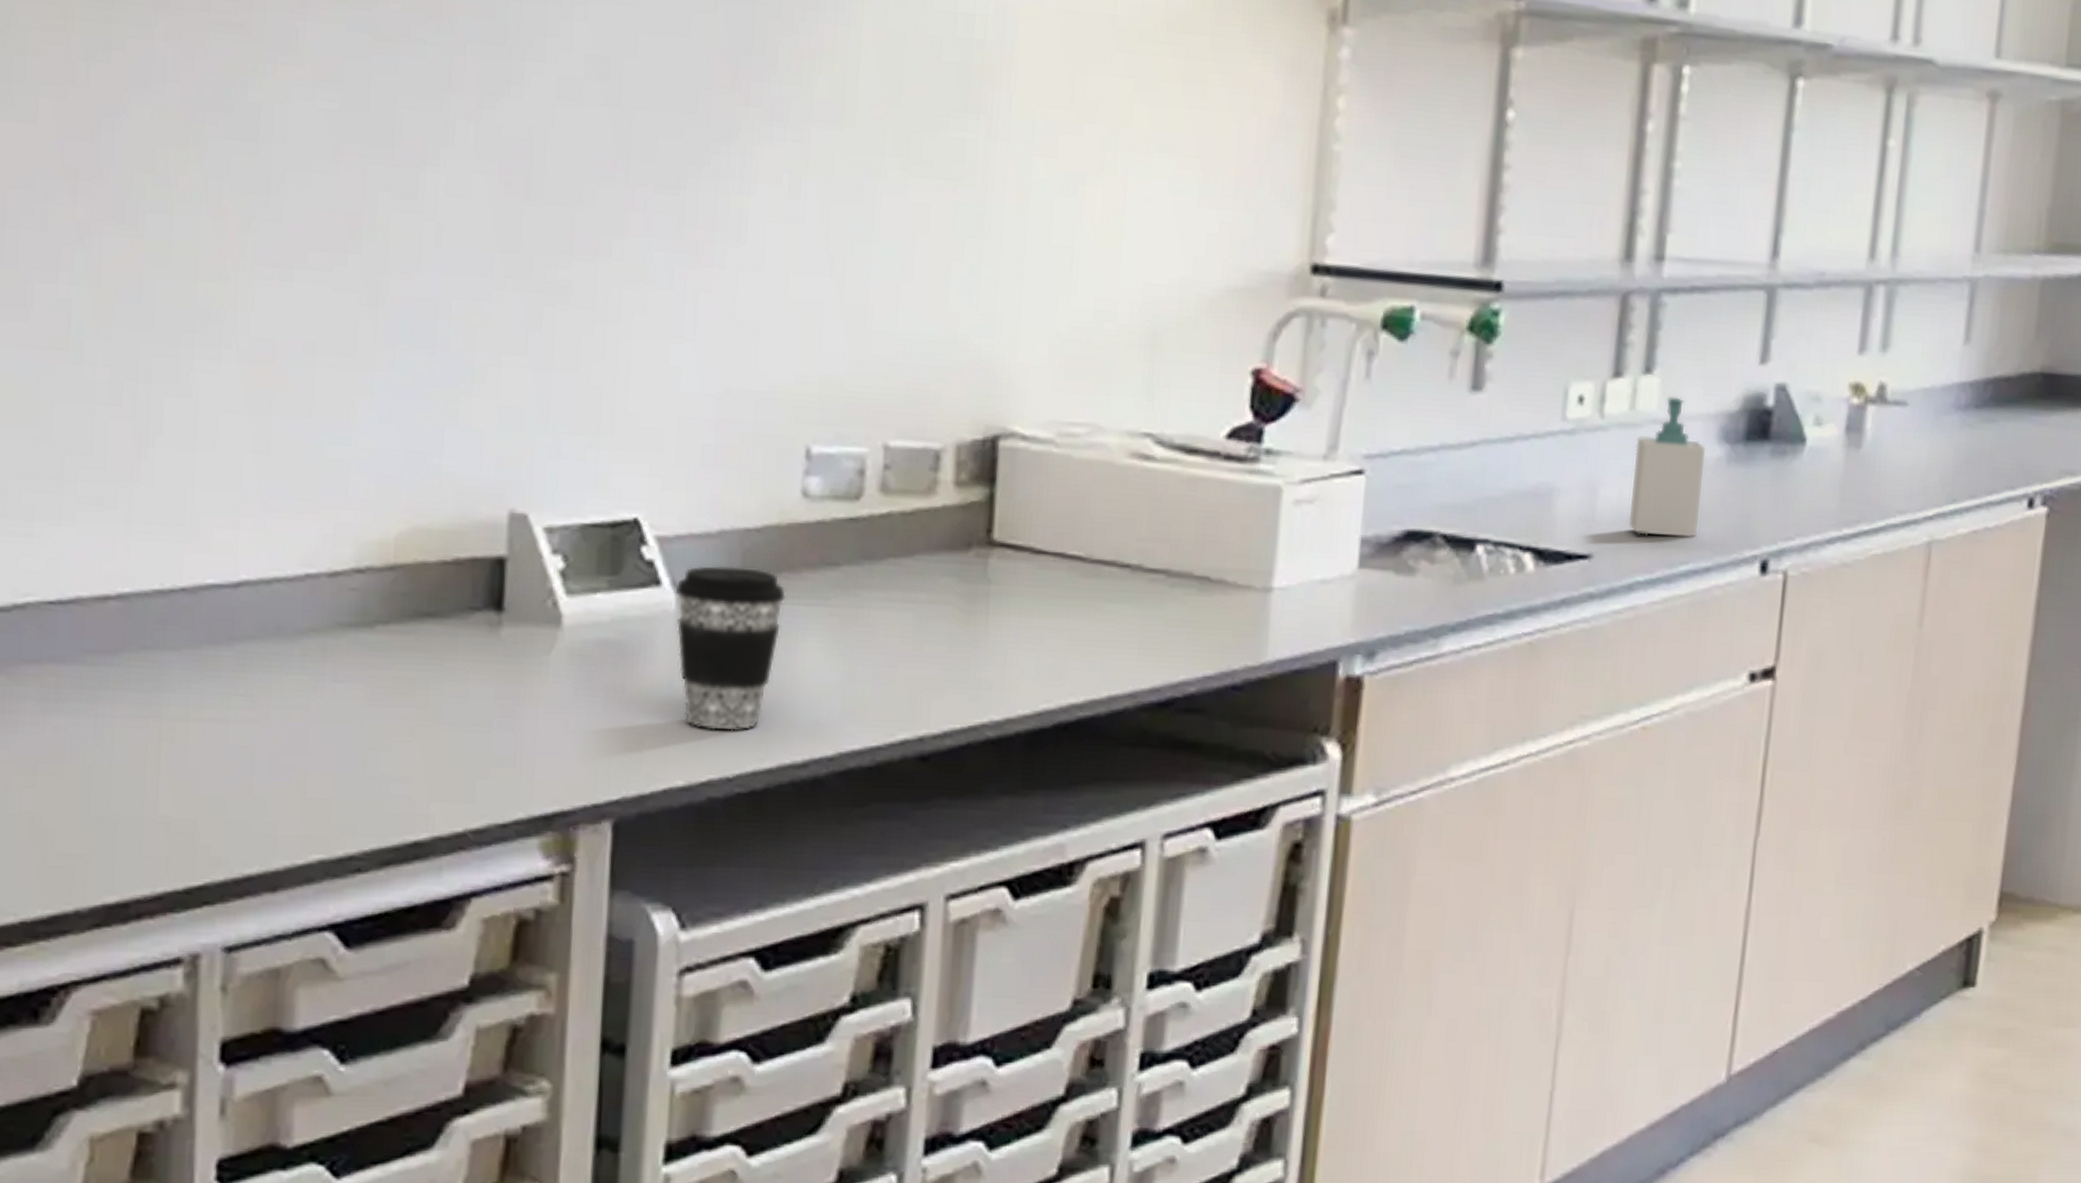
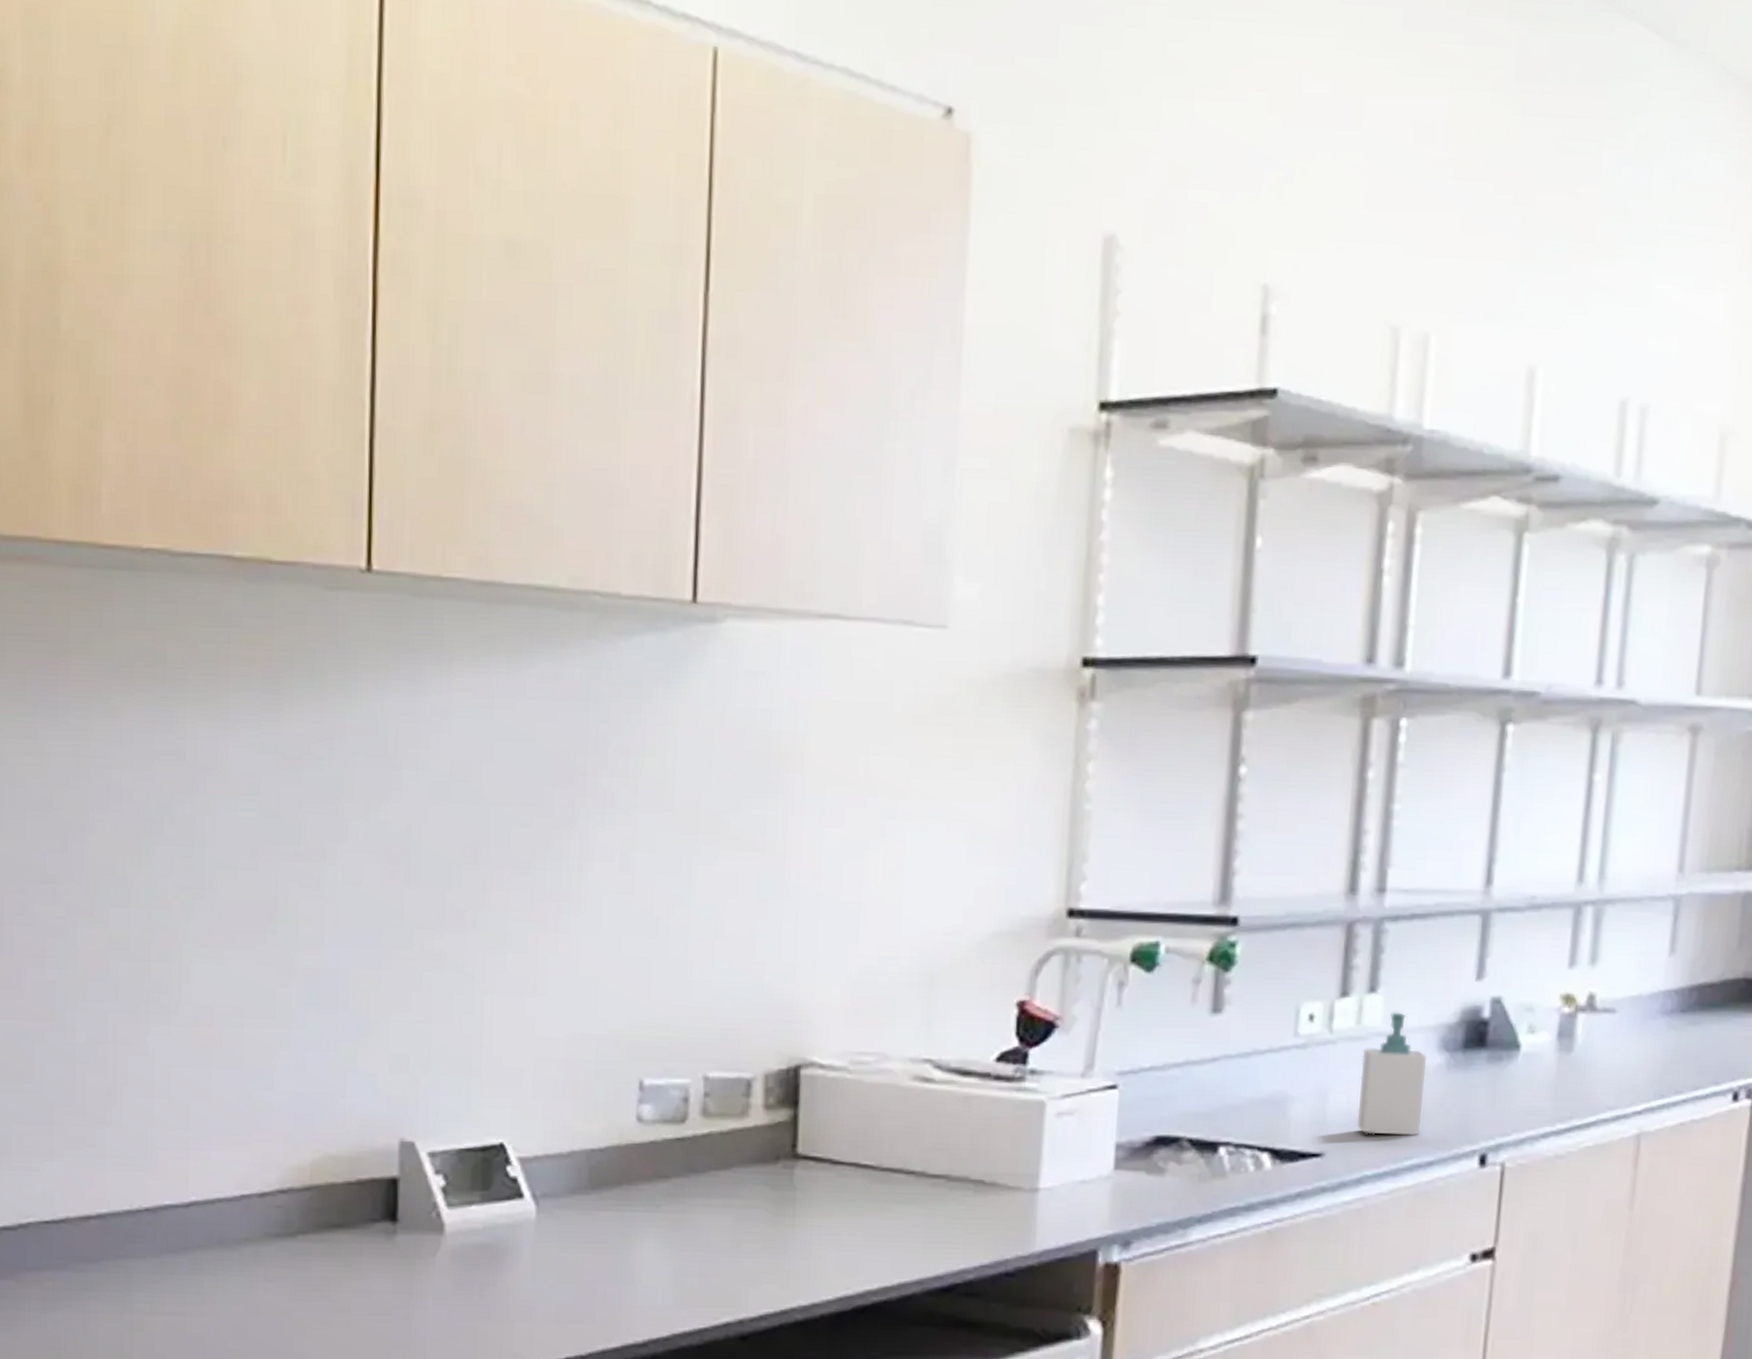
coffee cup: present [675,565,786,731] -> none [535,1181,626,1317]

